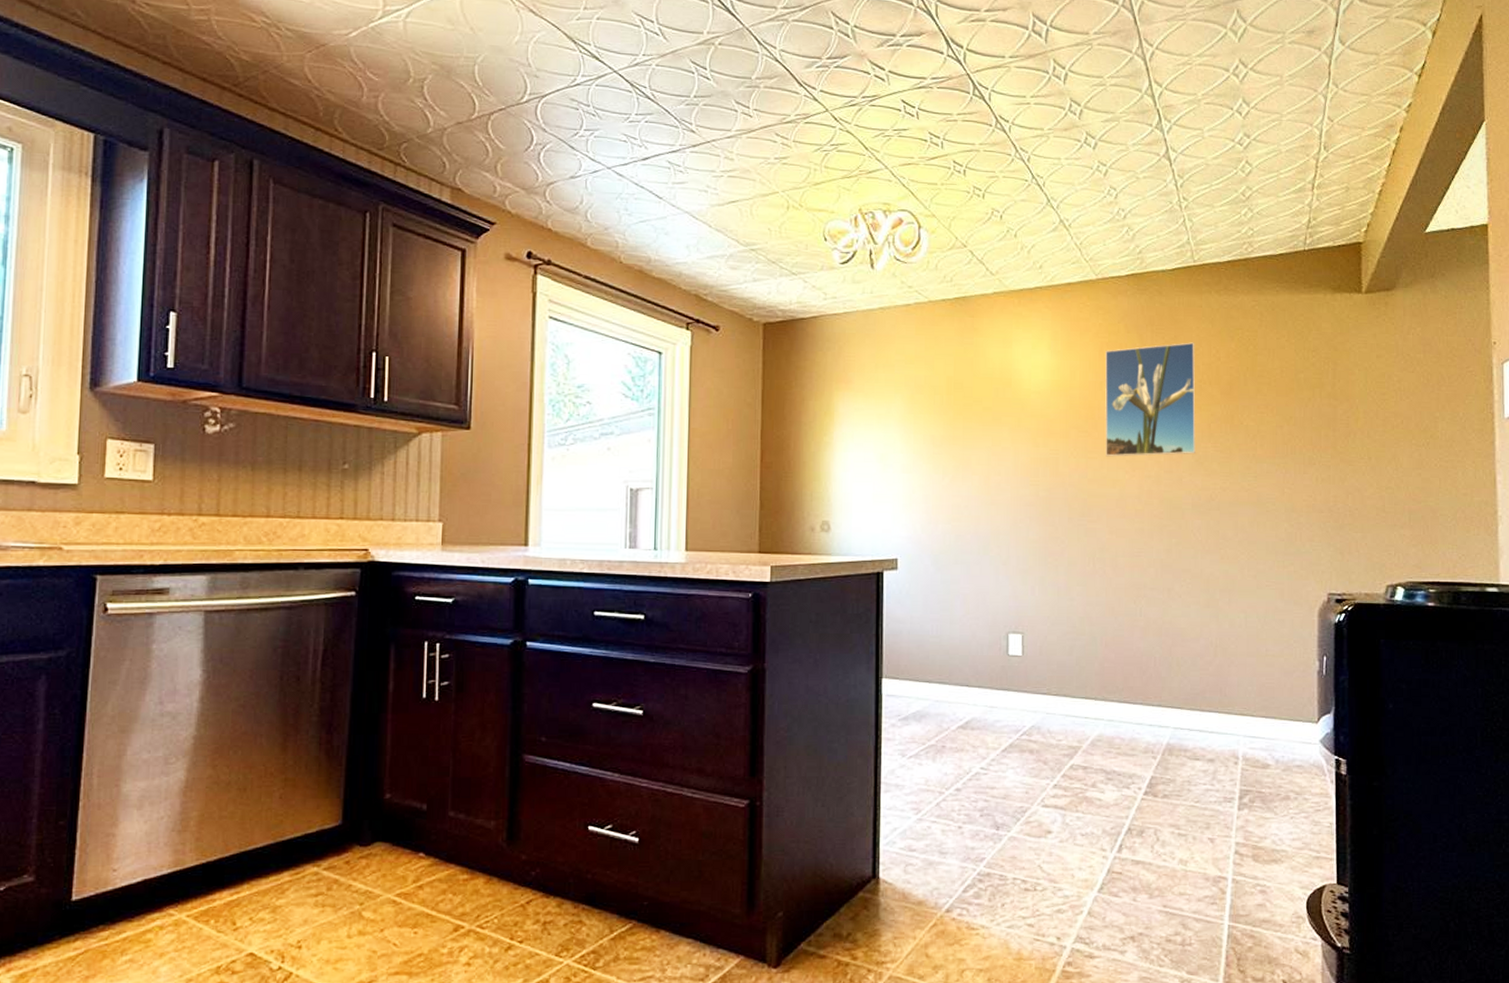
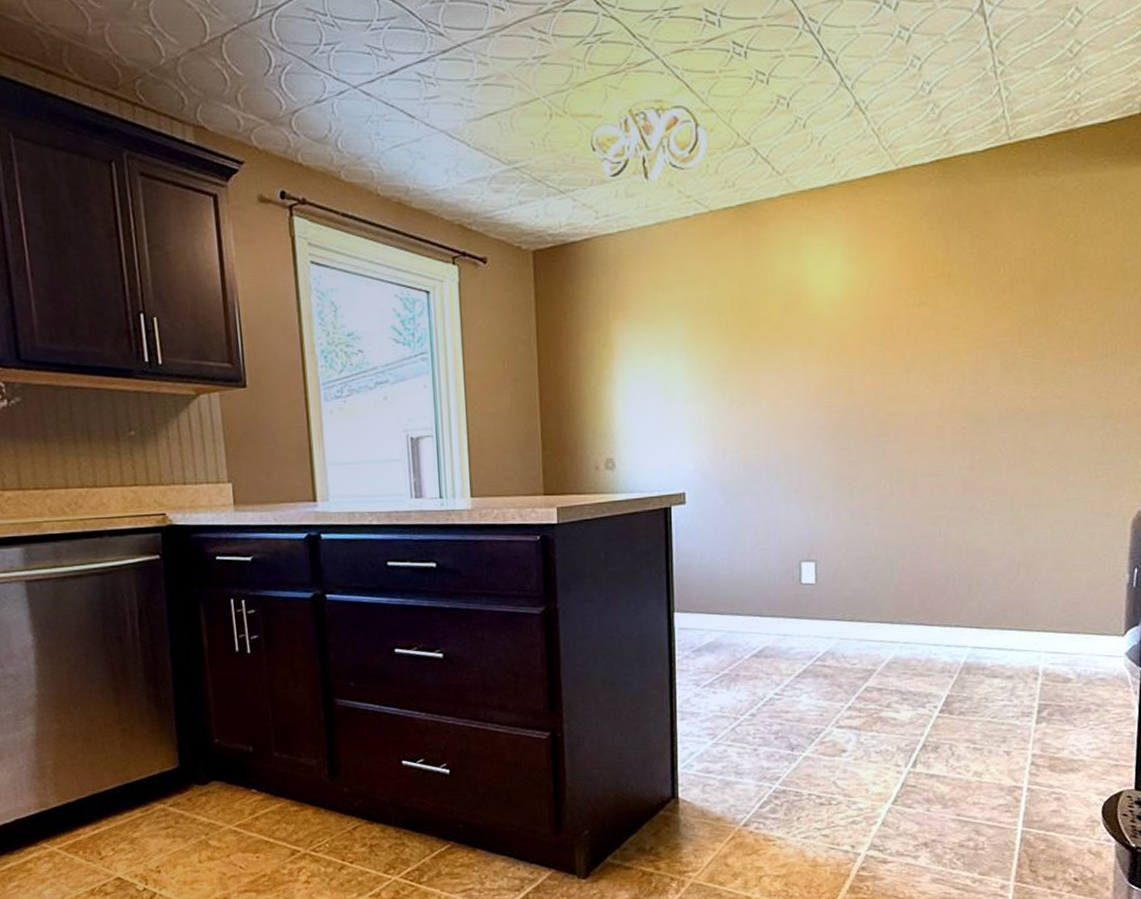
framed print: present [1105,342,1196,457] -> none [904,235,1007,371]

